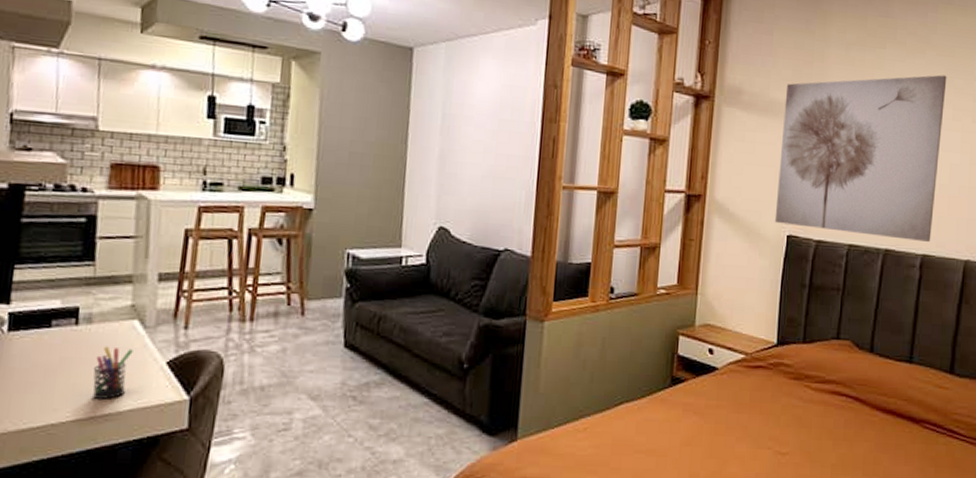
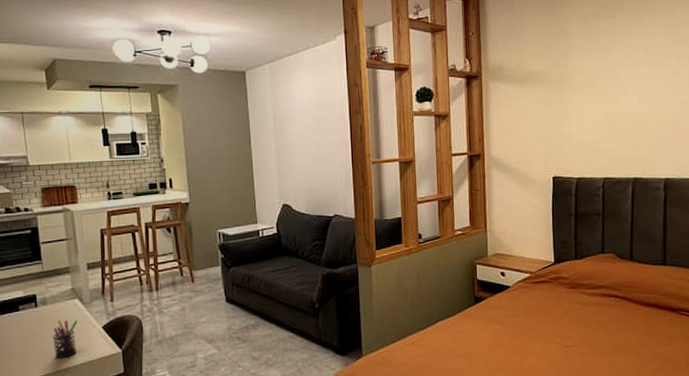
wall art: present [774,75,947,242] -> none [538,31,671,169]

